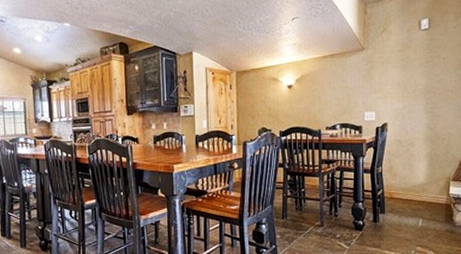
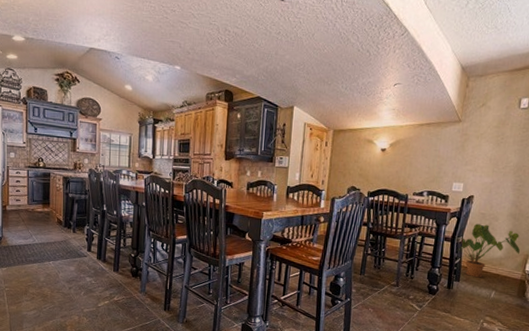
house plant: none [380,151,441,207] -> present [459,224,520,278]

